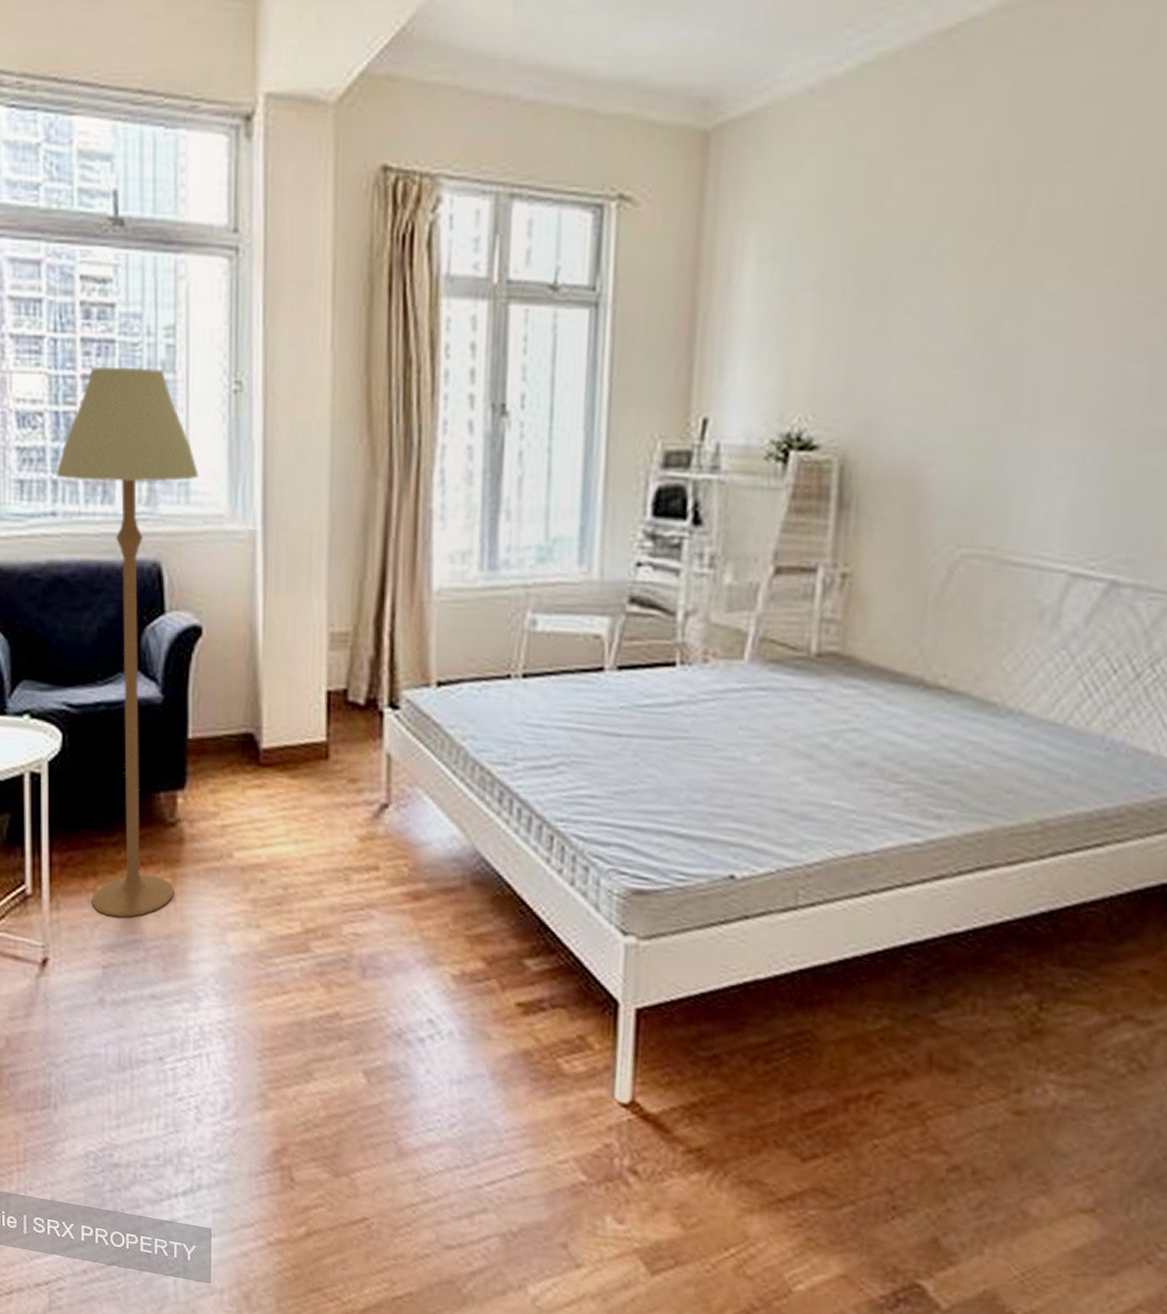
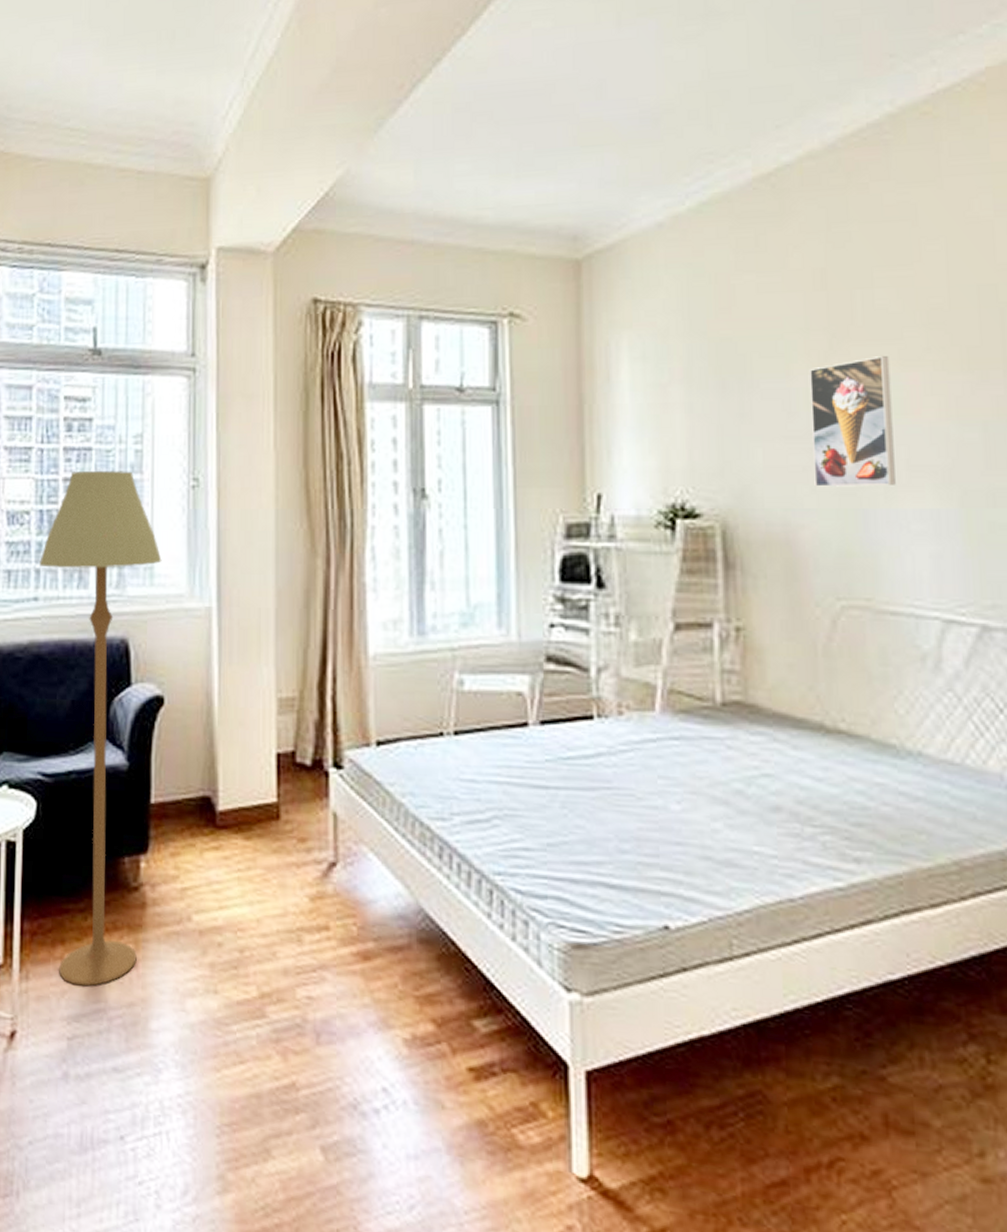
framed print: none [951,268,1059,422] -> present [810,356,896,487]

